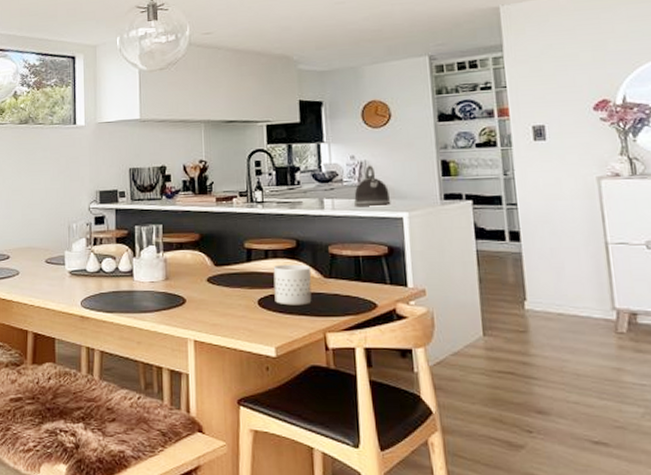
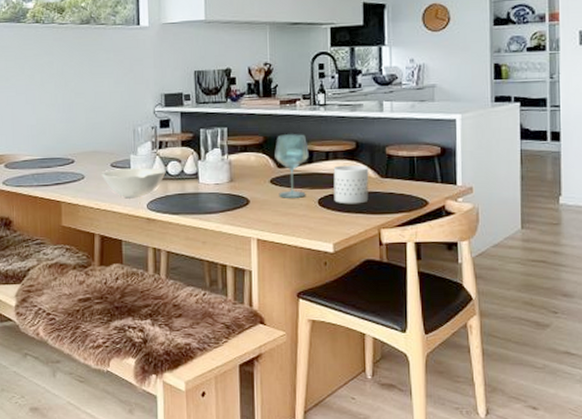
bowl: none [35,264,100,296] -> present [101,168,166,199]
wine glass: none [211,231,247,298] -> present [275,134,309,198]
kettle: present [354,165,391,206] -> none [412,68,446,109]

